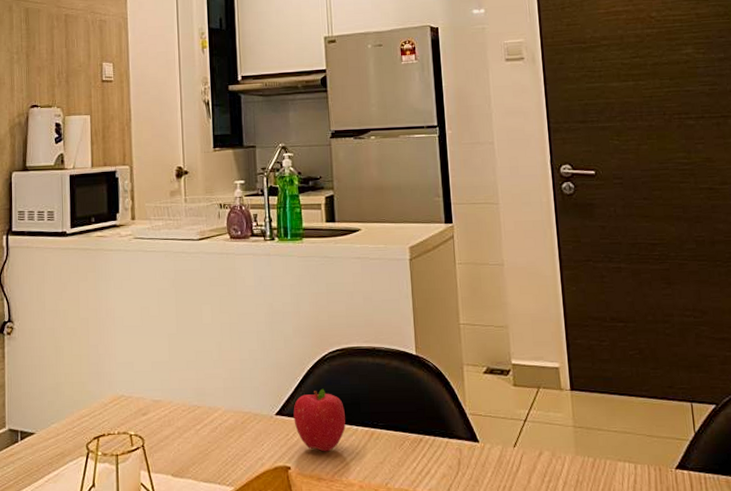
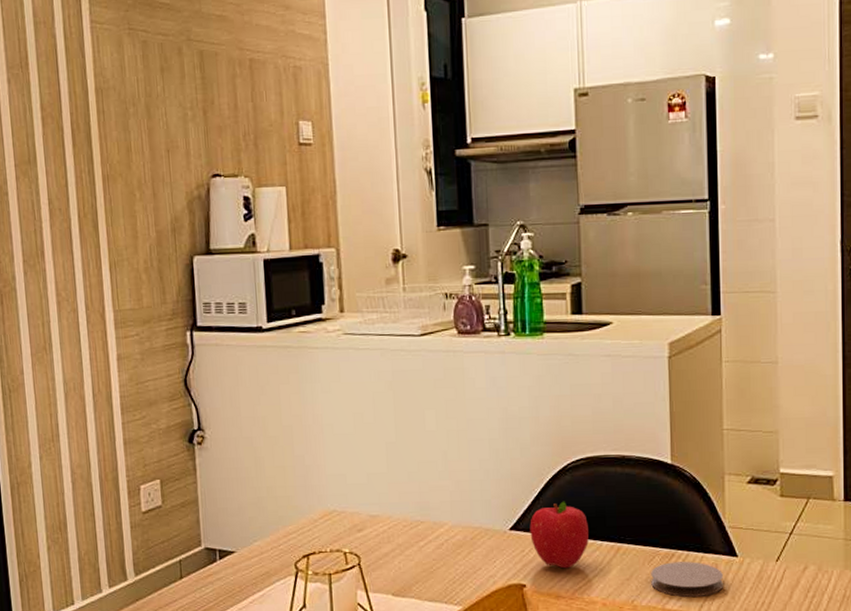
coaster: none [402,446,467,480] -> present [651,561,723,597]

